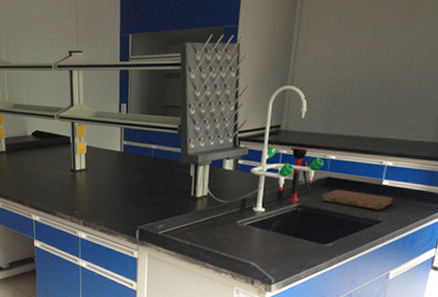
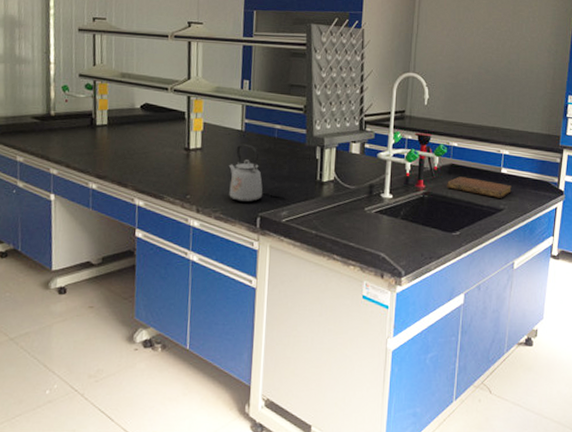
kettle: none [110,164,141,217] -> present [228,143,263,203]

